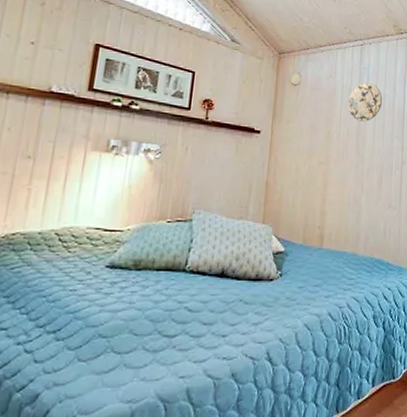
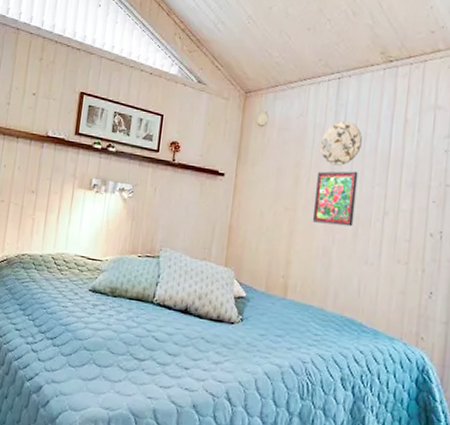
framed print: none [343,126,380,176] -> present [312,171,358,227]

